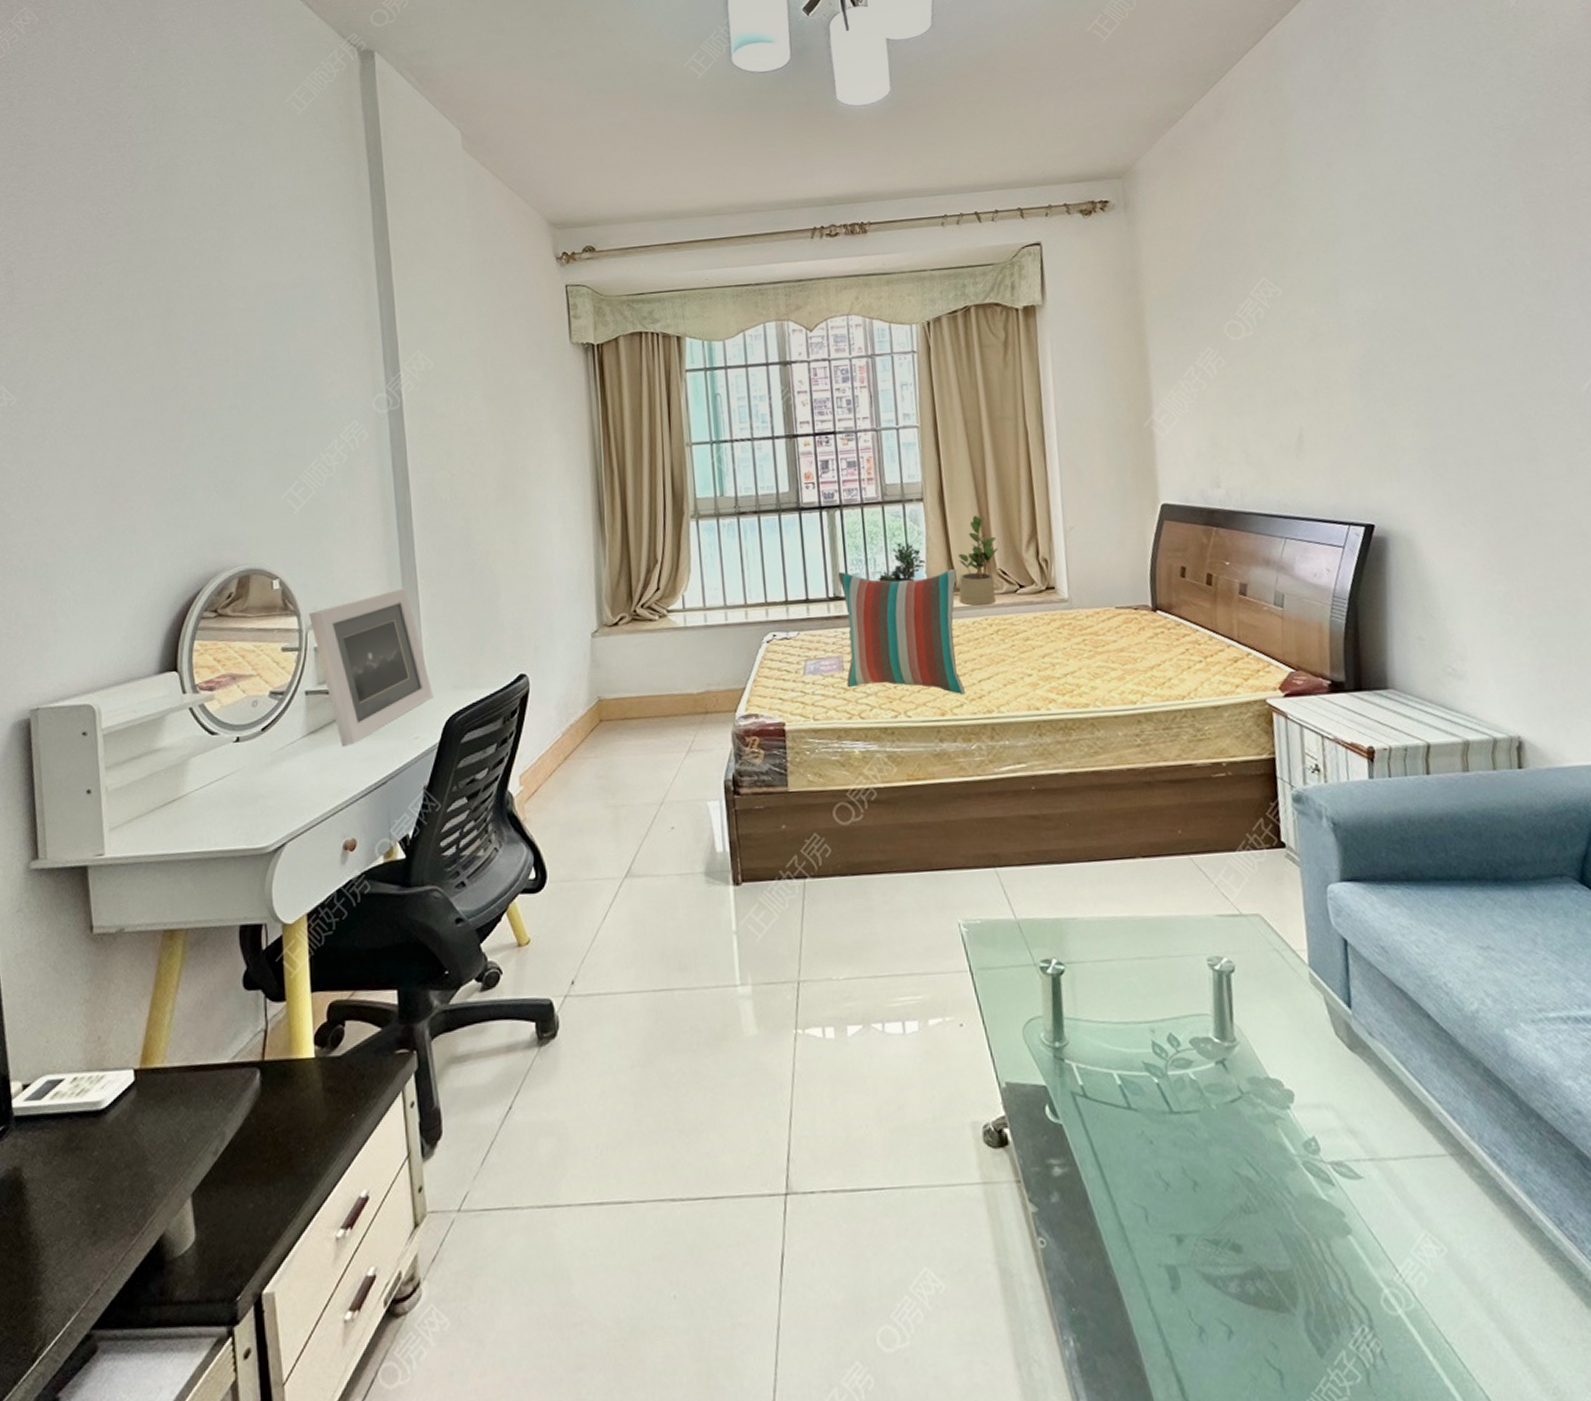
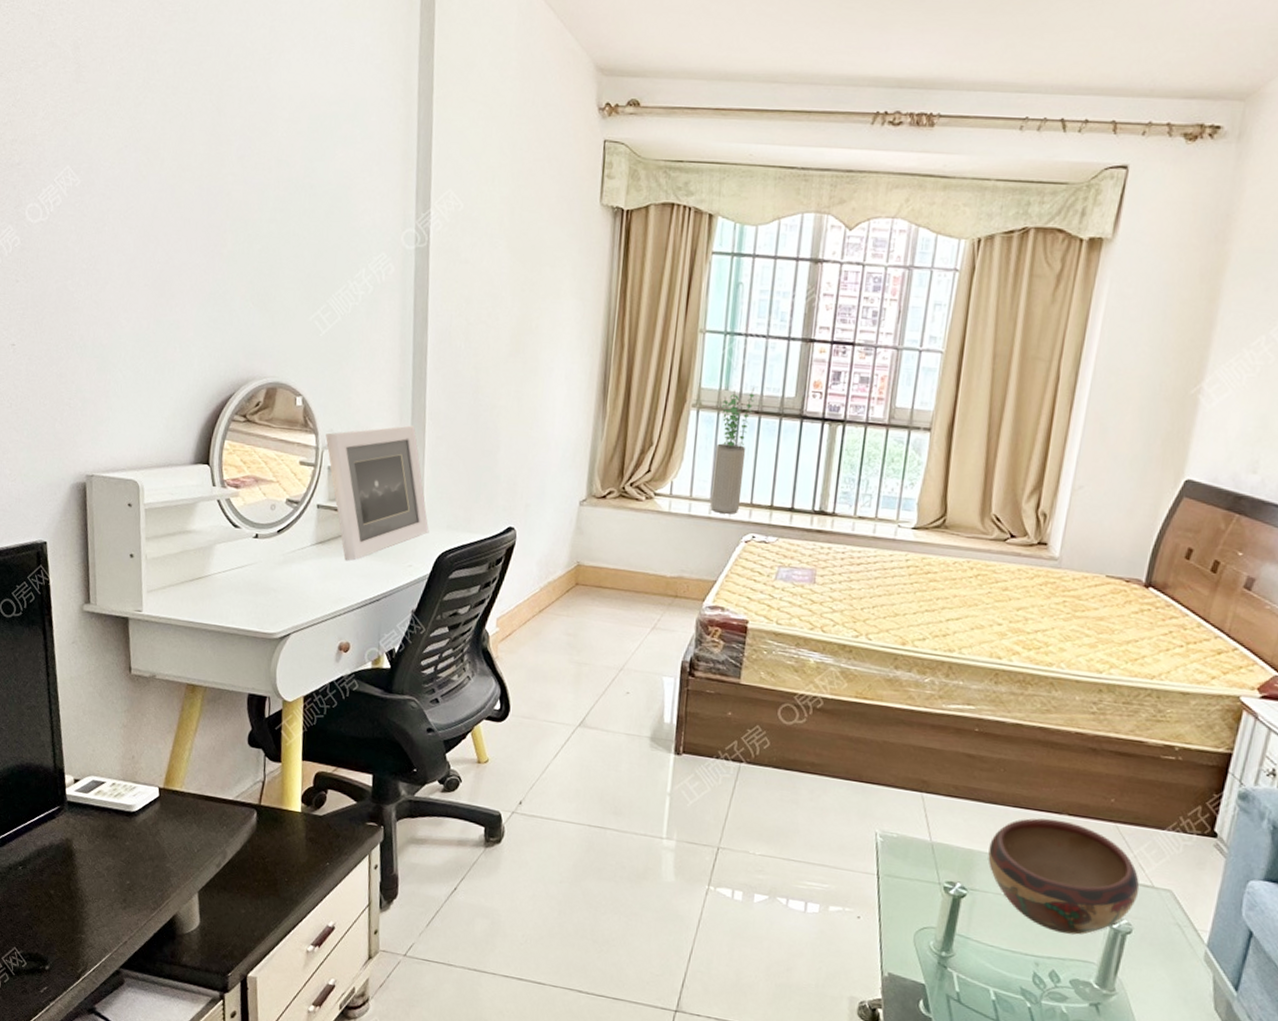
vase: none [720,489,756,618] -> present [710,387,755,514]
pillow: present [837,568,966,694] -> none [815,487,950,629]
succulent plant: present [879,542,926,583] -> none [868,469,920,511]
potted plant: present [958,515,998,606] -> none [945,455,999,548]
decorative bowl: none [1074,864,1230,989] -> present [988,818,1140,935]

